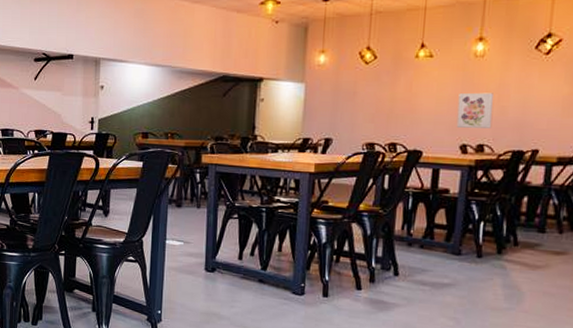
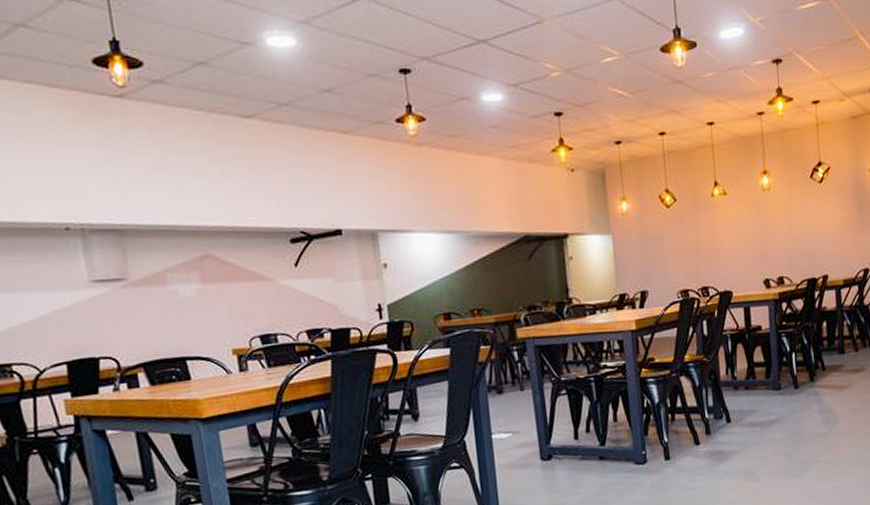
wall art: present [456,92,494,128] -> none [755,224,787,263]

